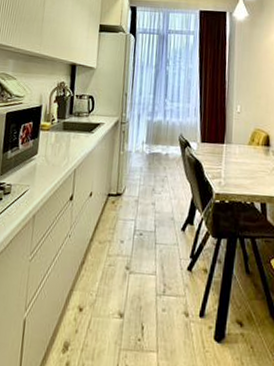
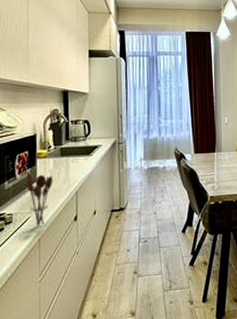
utensil holder: none [27,143,54,201] -> present [26,172,53,226]

